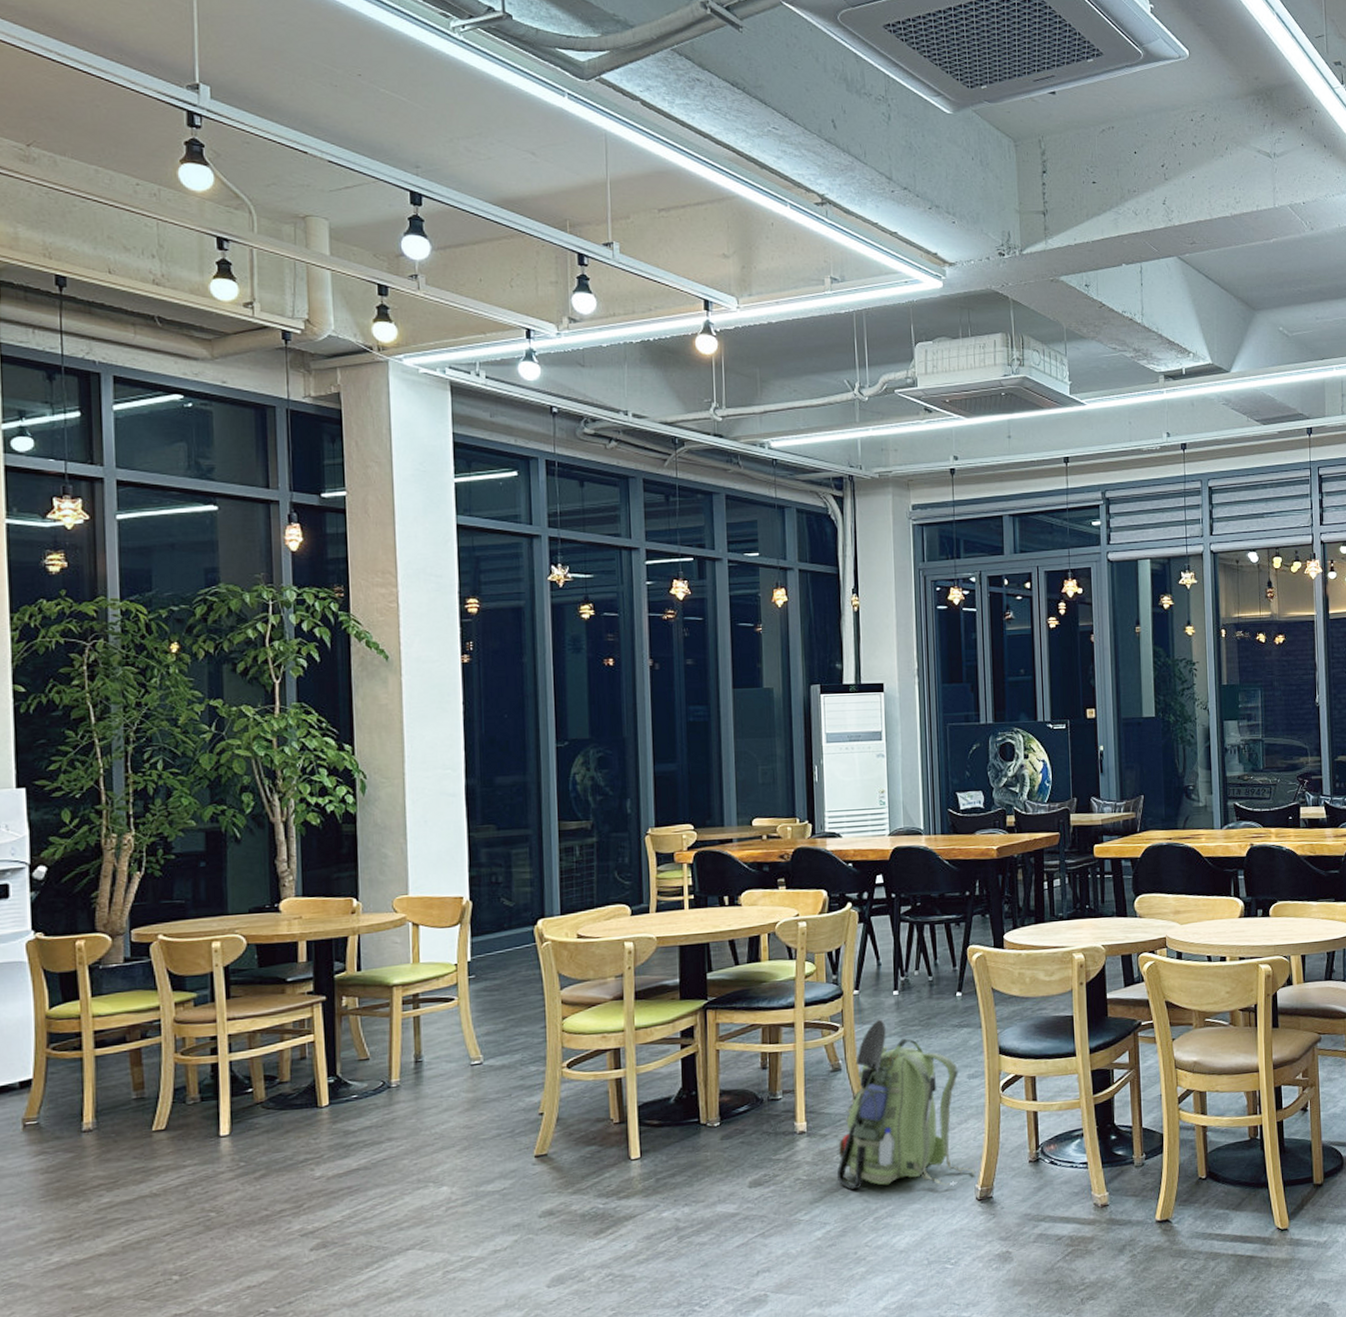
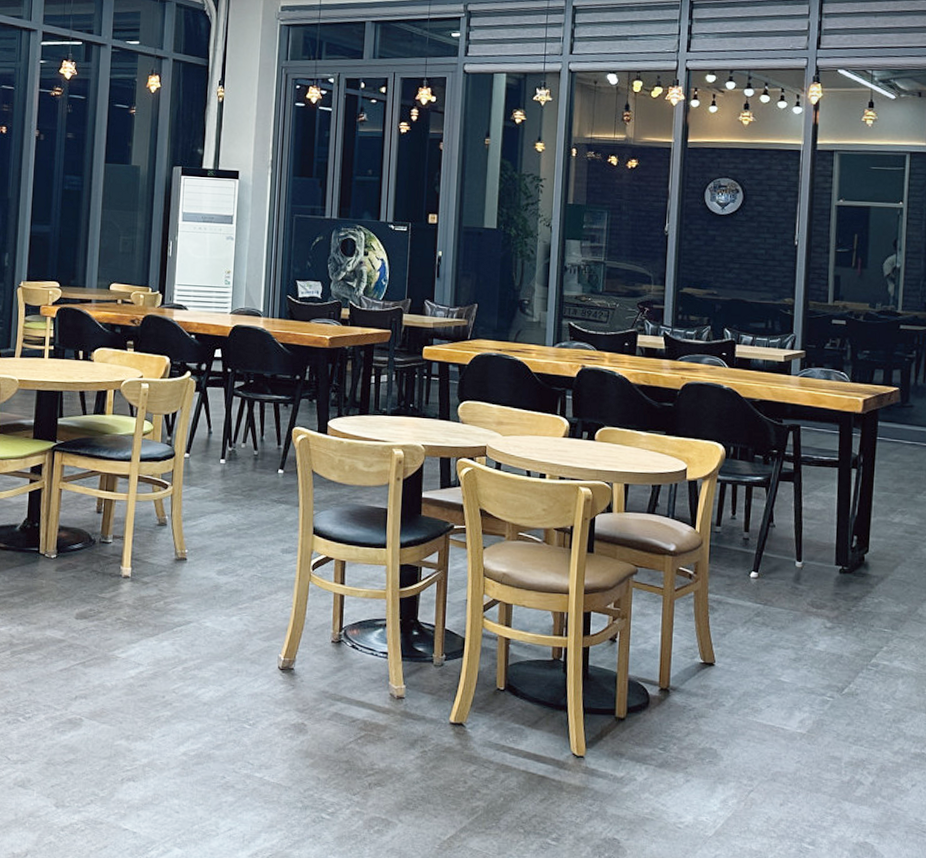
backpack: present [836,1018,976,1190] -> none [153,482,281,650]

